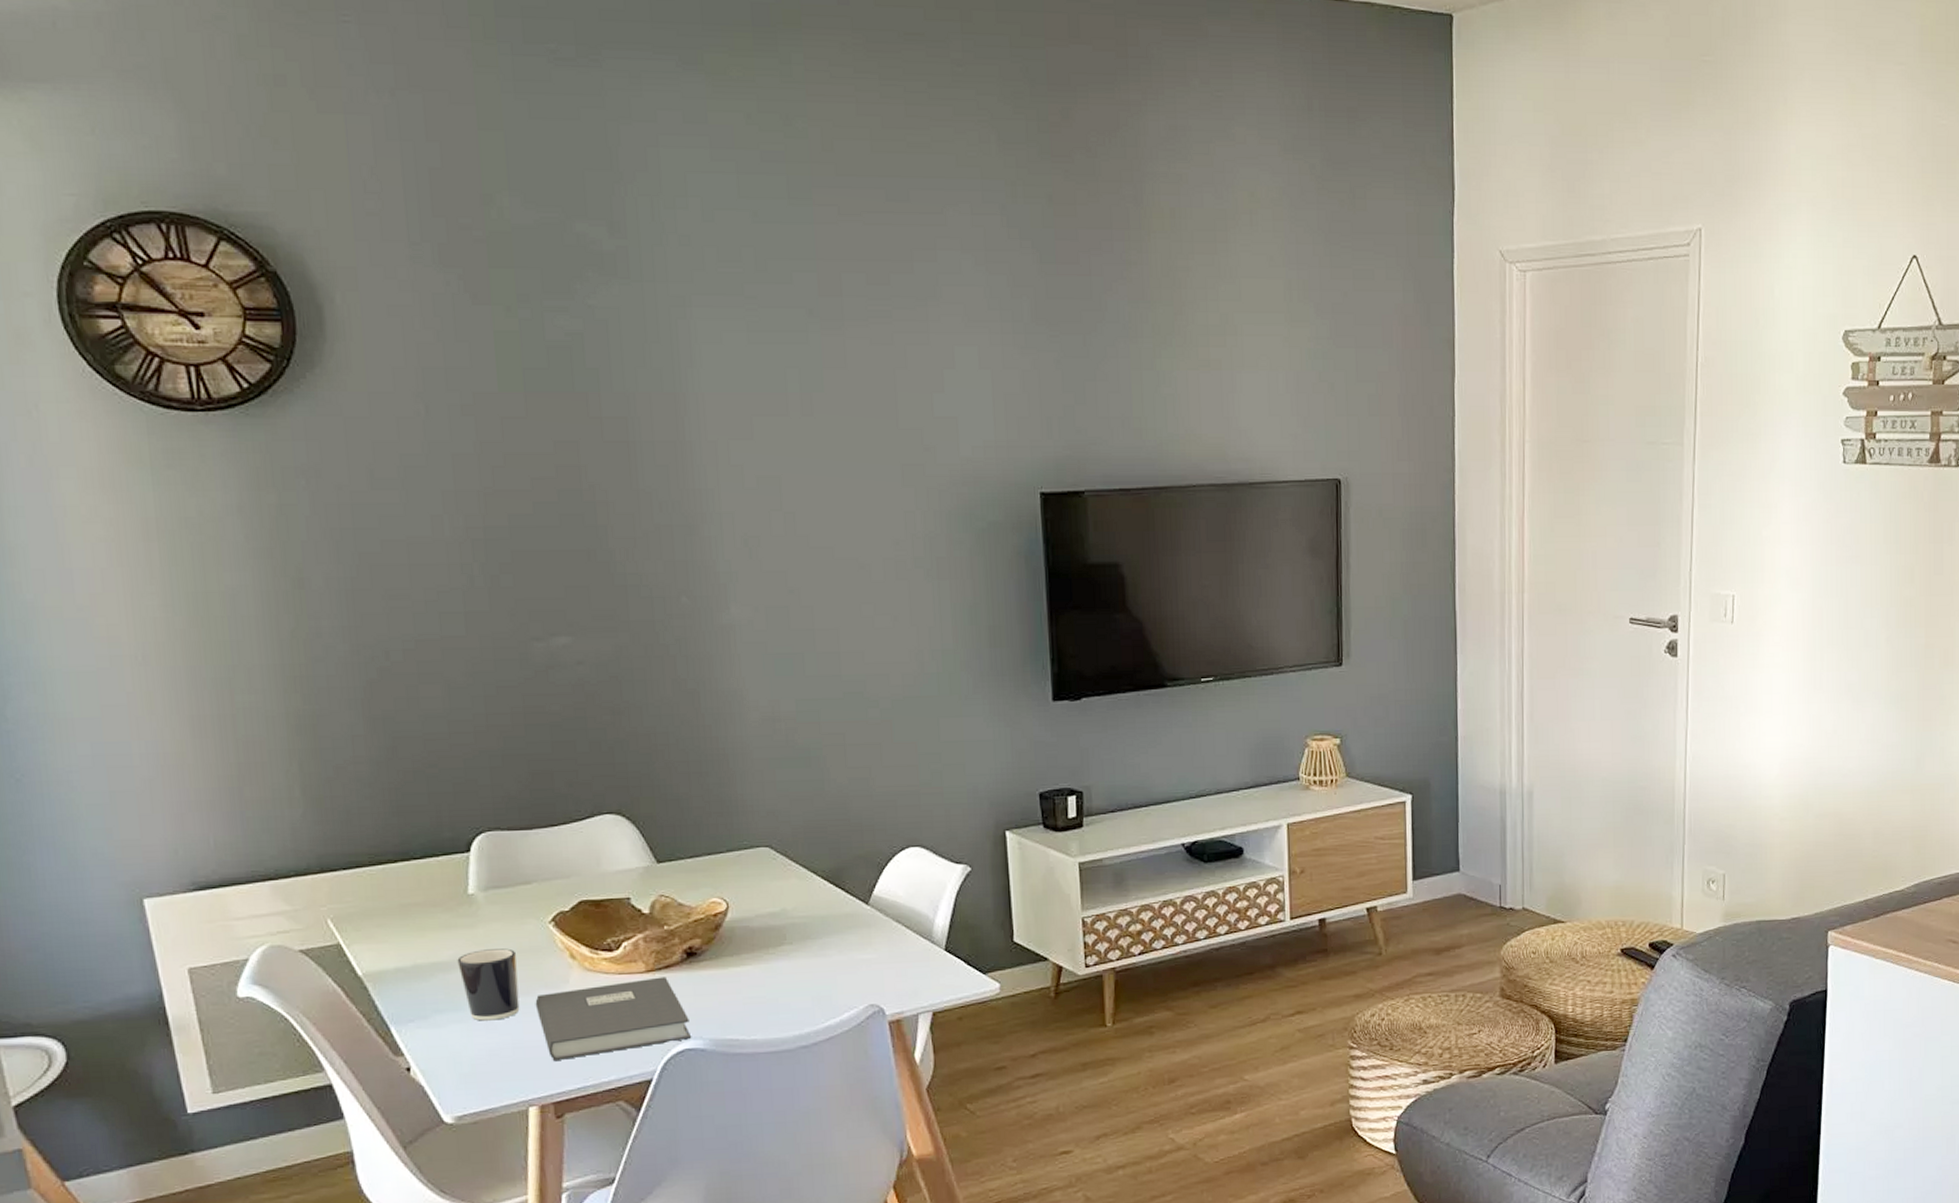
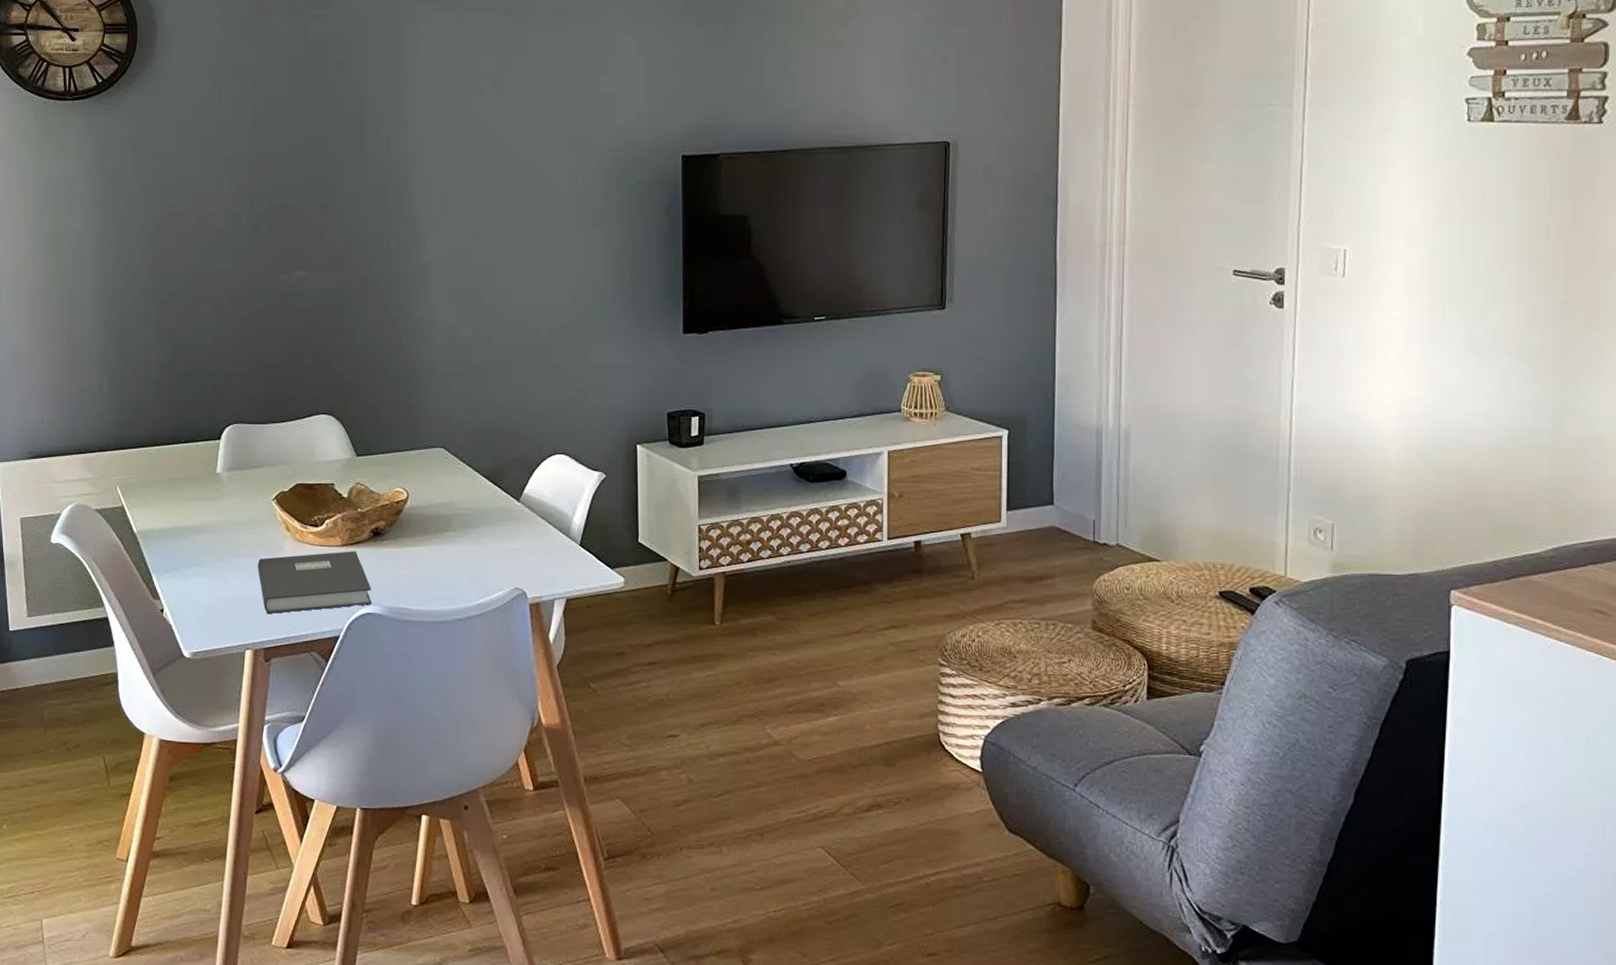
mug: present [457,948,520,1021] -> none [204,518,246,577]

